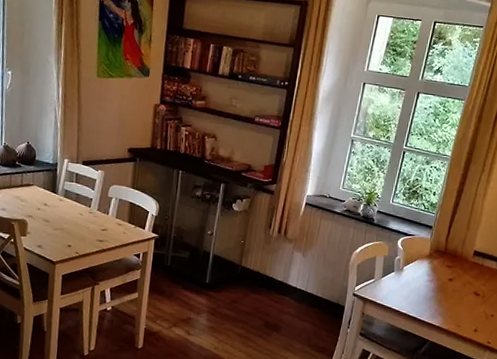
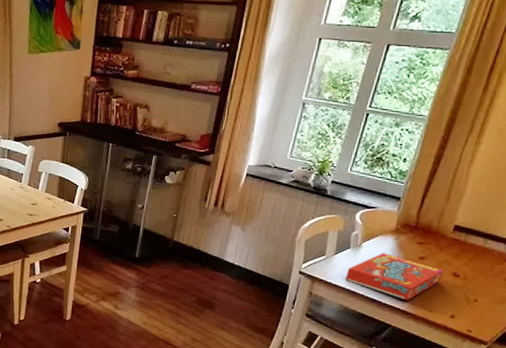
snack box: none [391,275,467,317] -> present [345,253,444,300]

